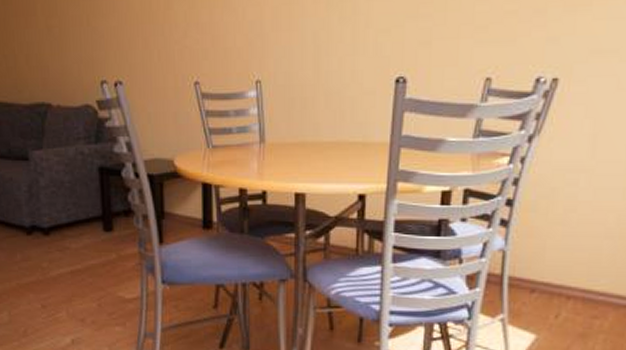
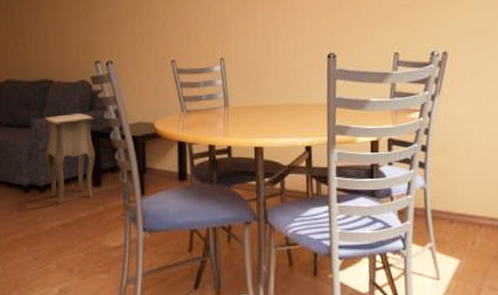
side table: none [44,146,105,249] -> present [45,114,95,204]

